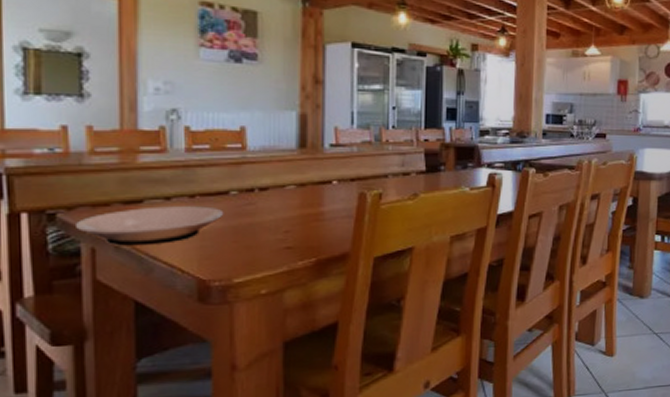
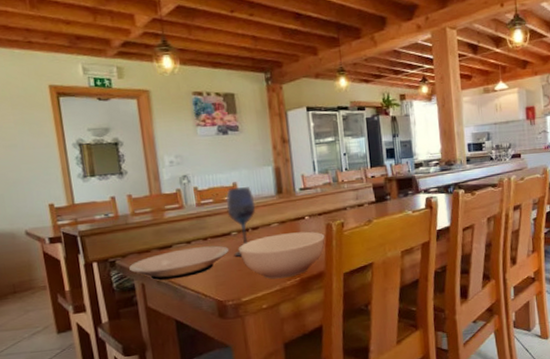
wineglass: none [228,134,268,224] -> present [226,187,256,257]
bowl: none [237,200,356,257] -> present [238,231,325,279]

